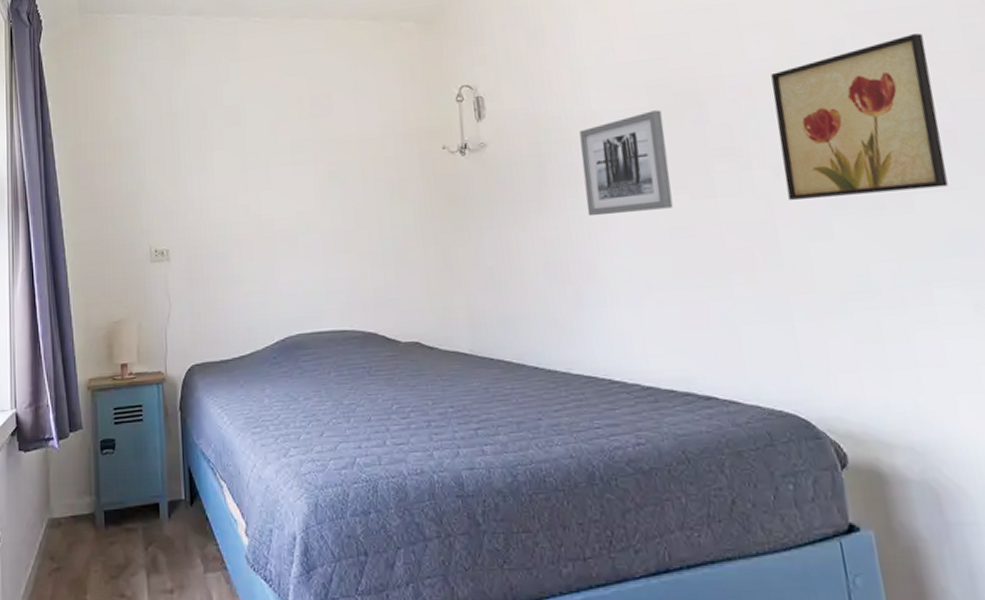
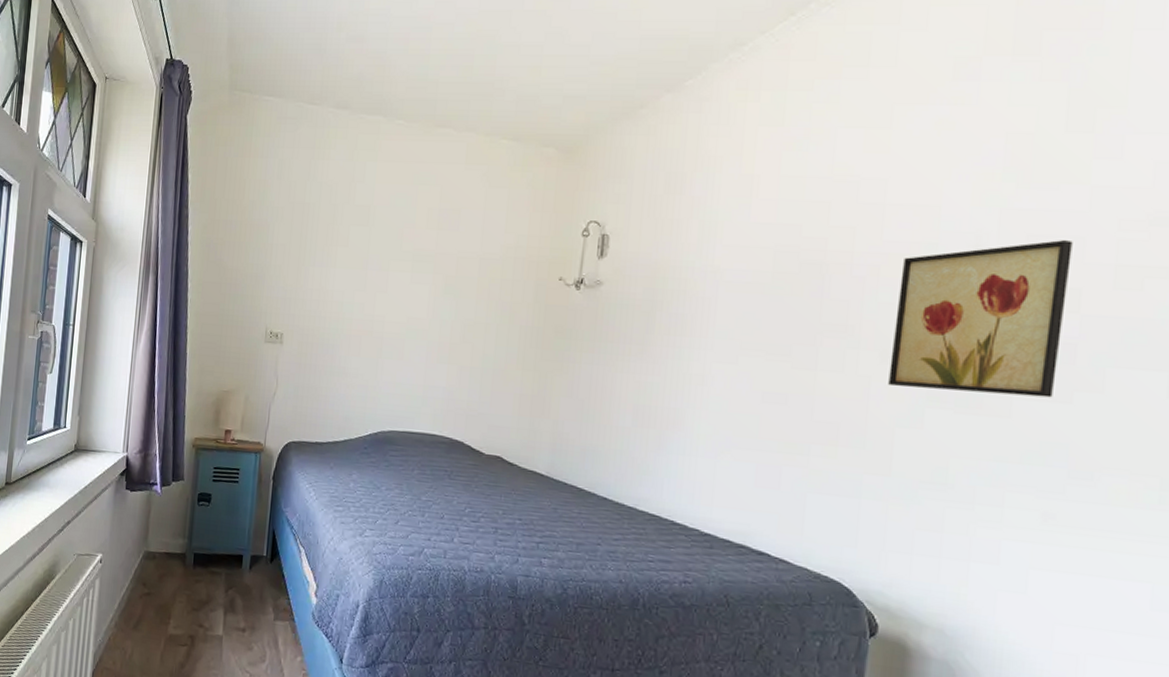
wall art: present [579,110,673,216] -> none [686,275,783,374]

